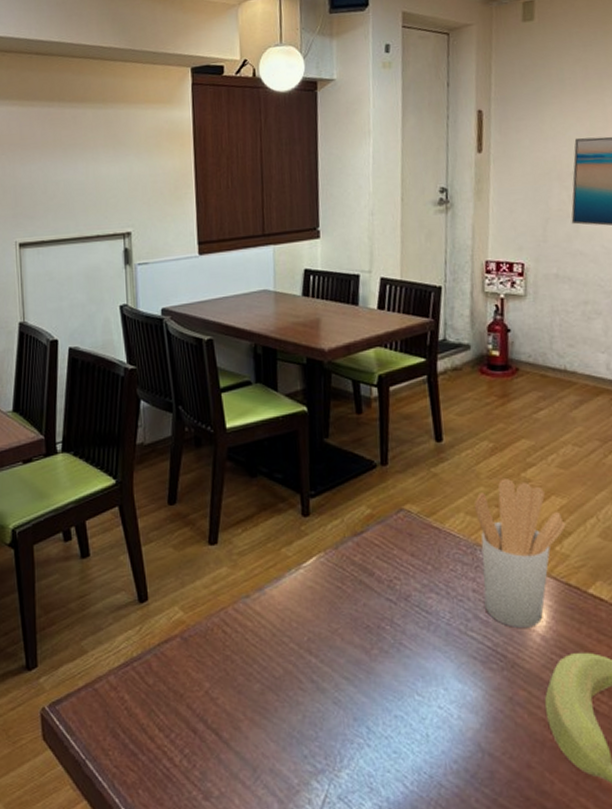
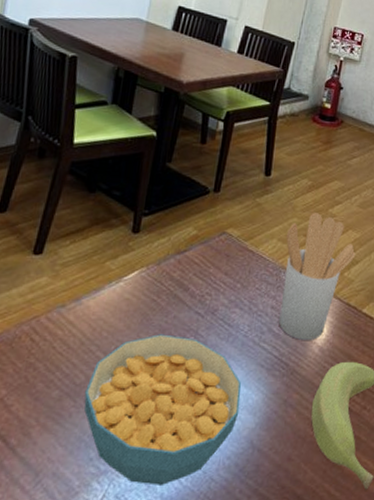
cereal bowl: none [286,624,458,788] -> present [84,334,241,485]

